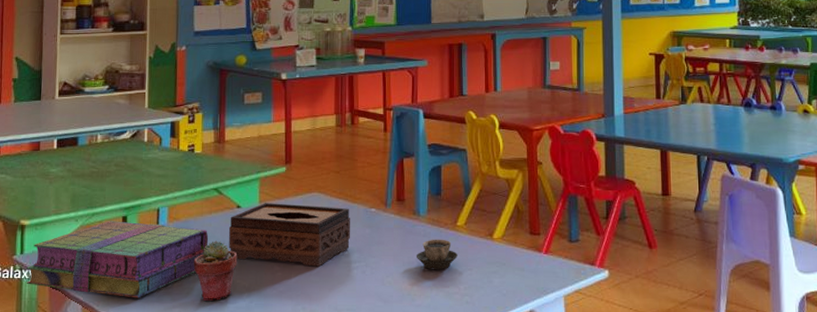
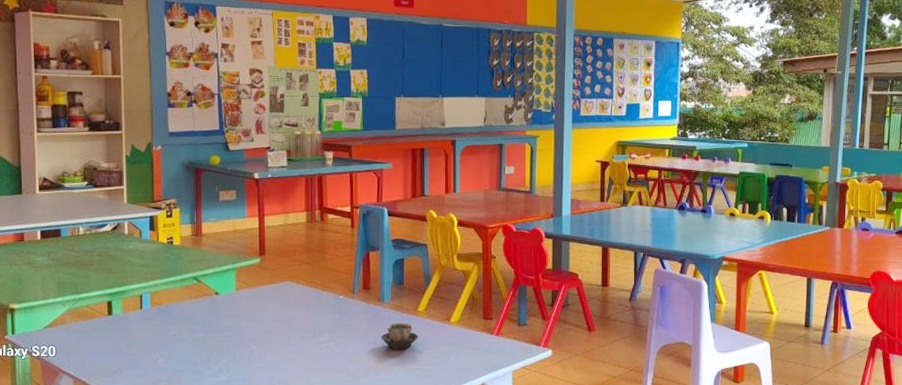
stack of books: present [26,221,209,298] -> none [19,305,190,373]
potted succulent: present [193,241,238,301] -> none [176,323,217,375]
tissue box: present [229,203,351,267] -> none [209,290,321,346]

